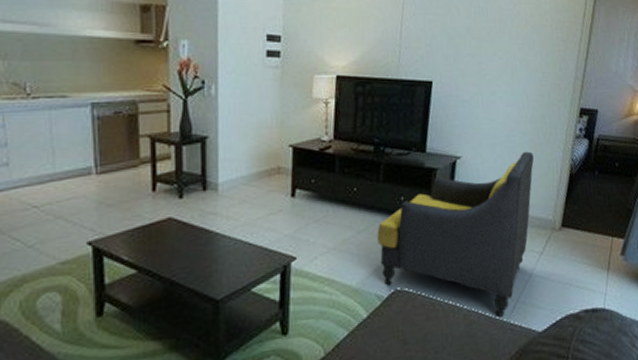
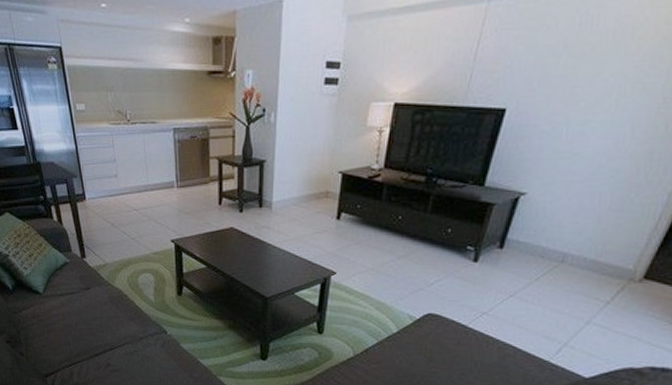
armchair: present [377,151,535,317] -> none [417,192,625,356]

